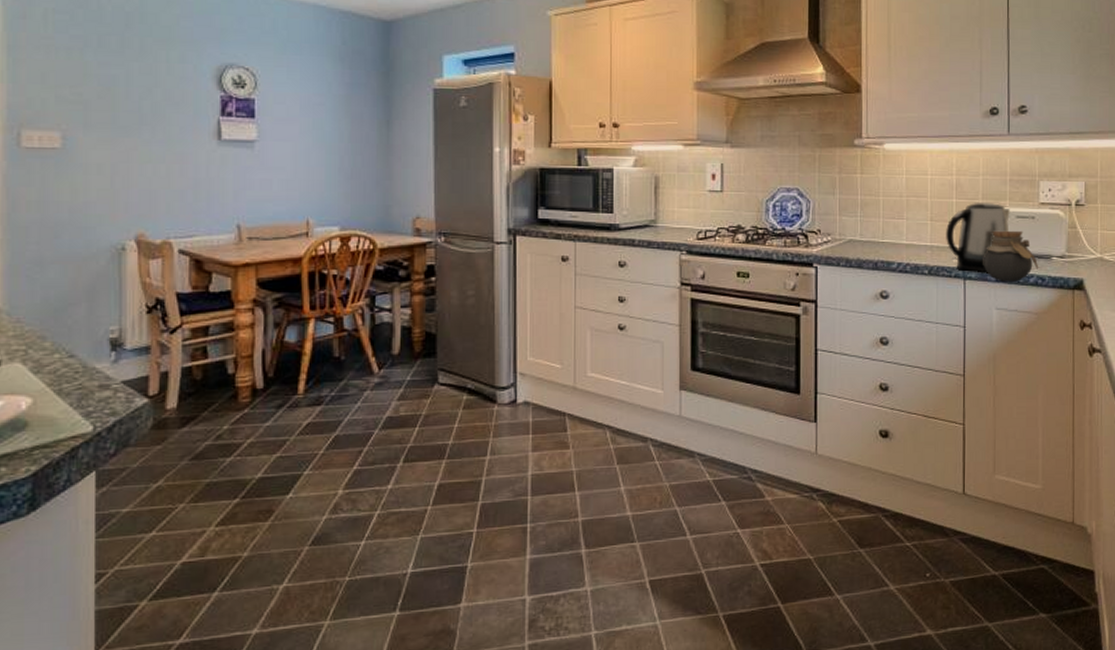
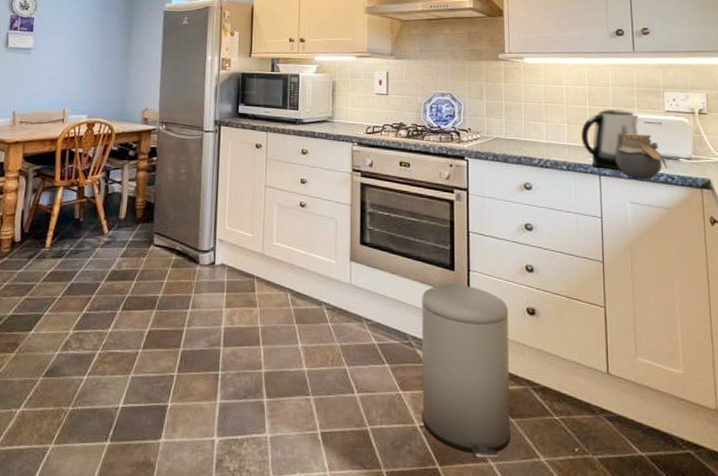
pedal bin: none [762,408,860,594] -> present [421,282,510,460]

